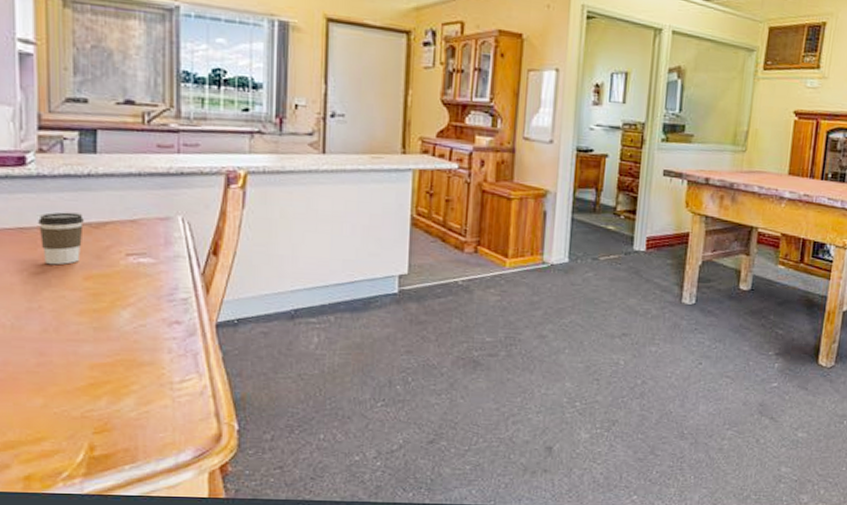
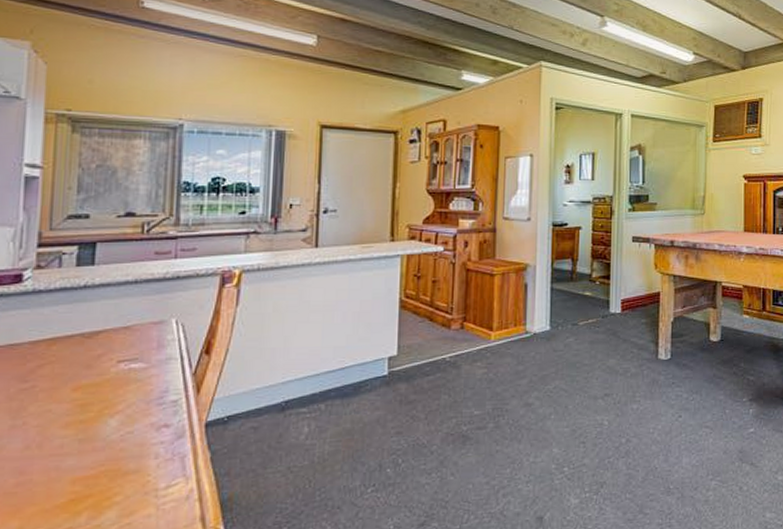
coffee cup: present [38,212,84,265] -> none [30,324,77,379]

